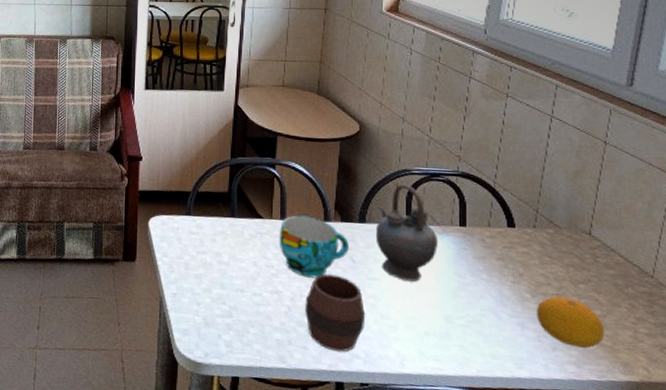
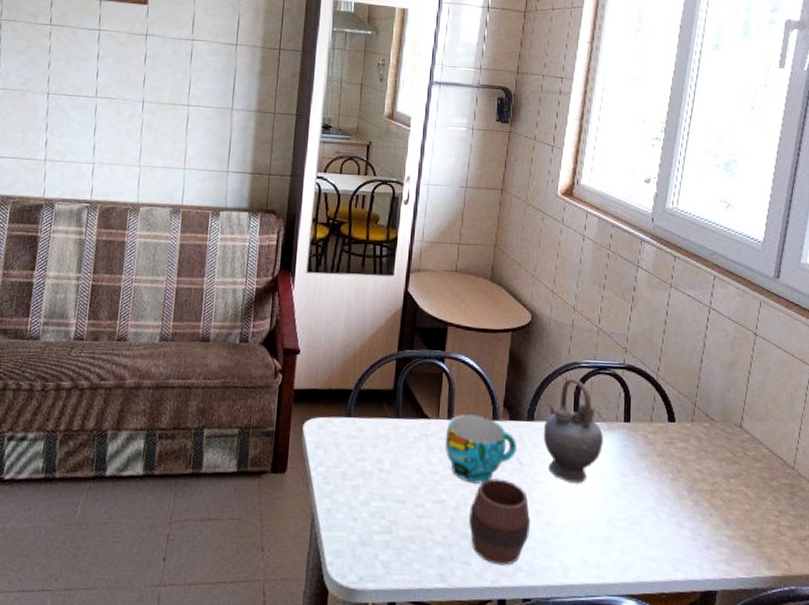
fruit: present [537,296,605,348] -> none [693,492,752,544]

